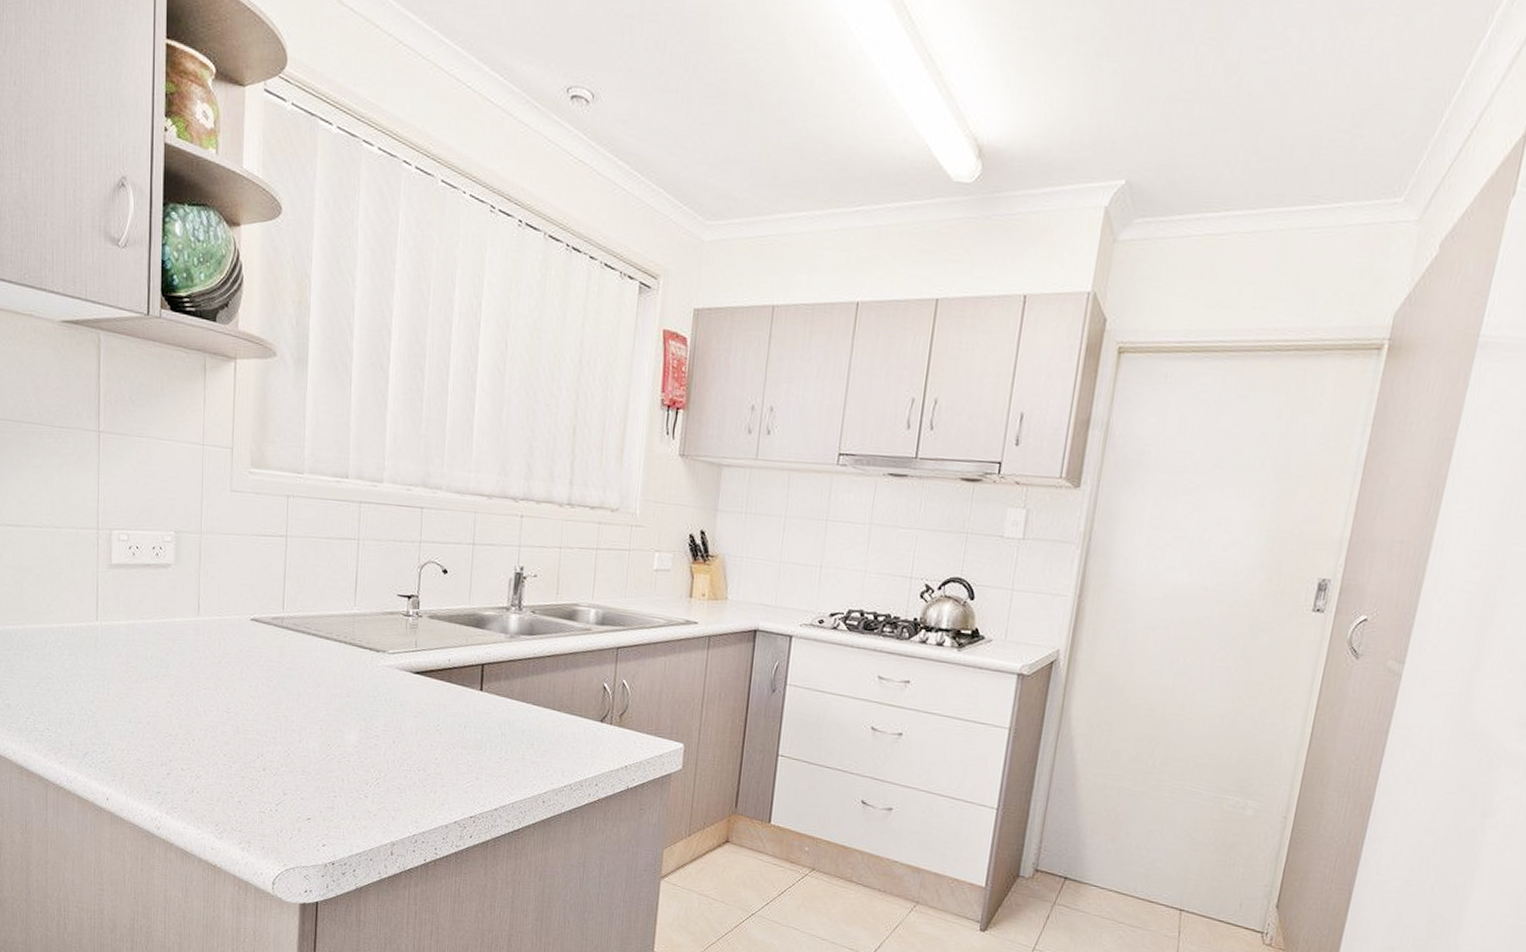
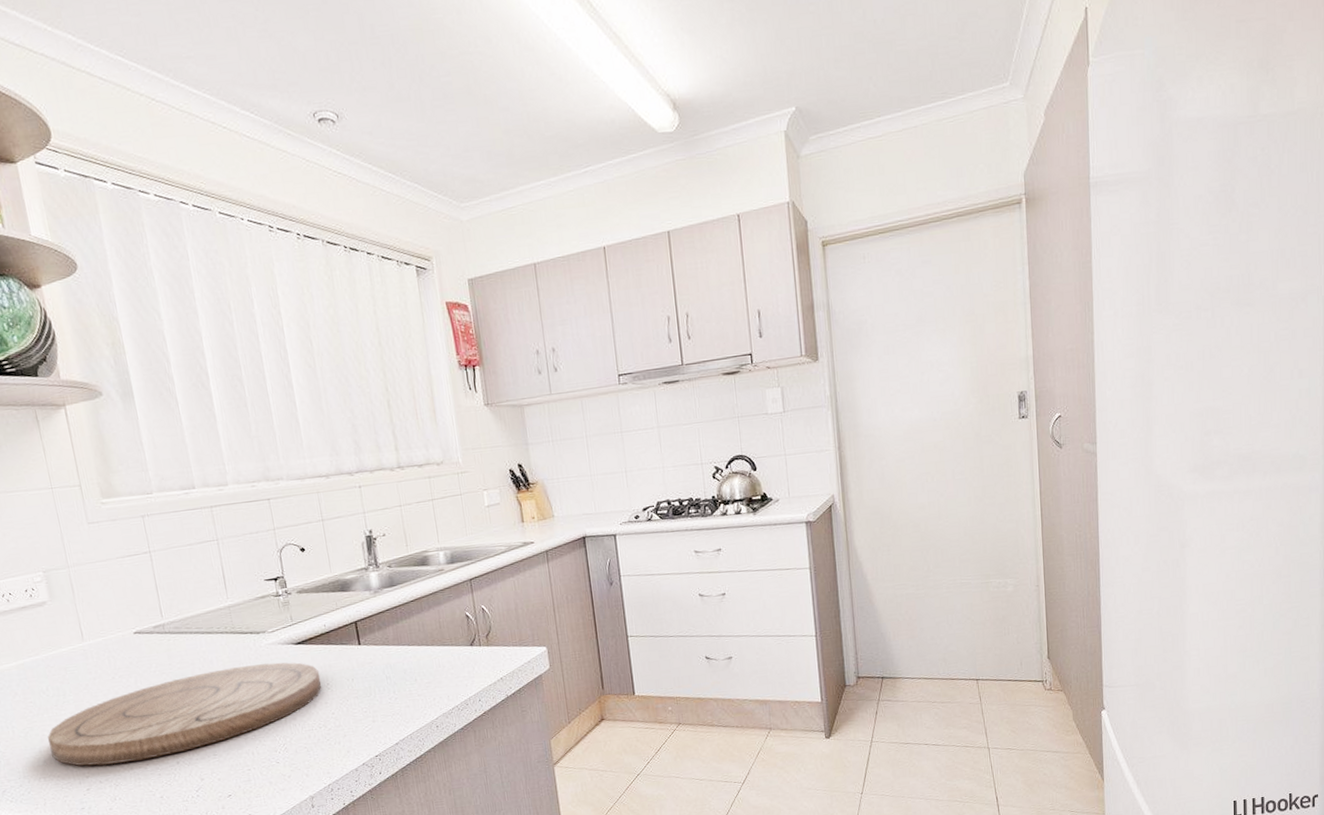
cutting board: none [141,679,432,759] -> present [48,662,322,766]

